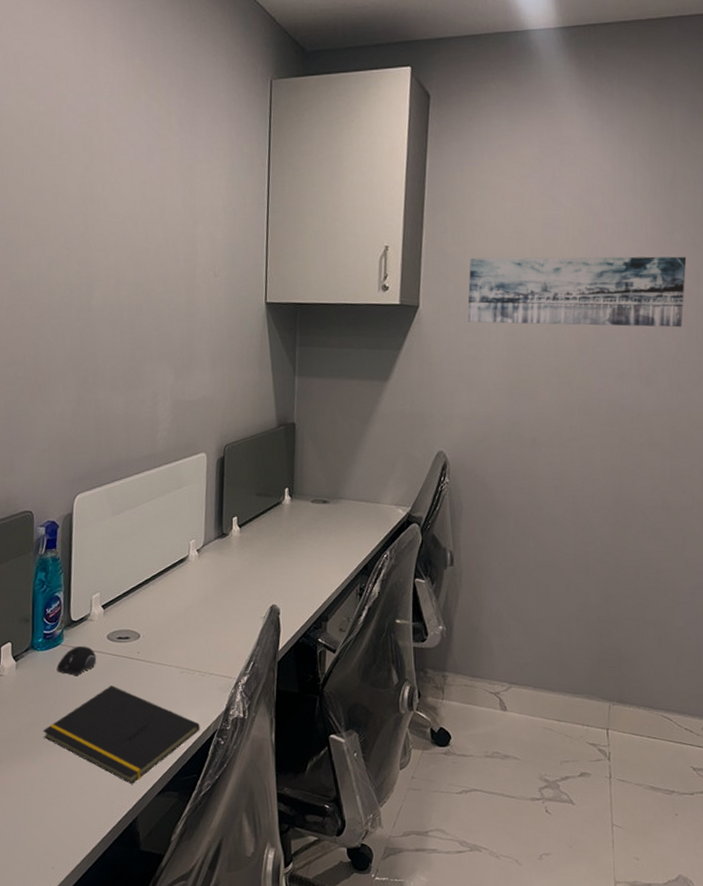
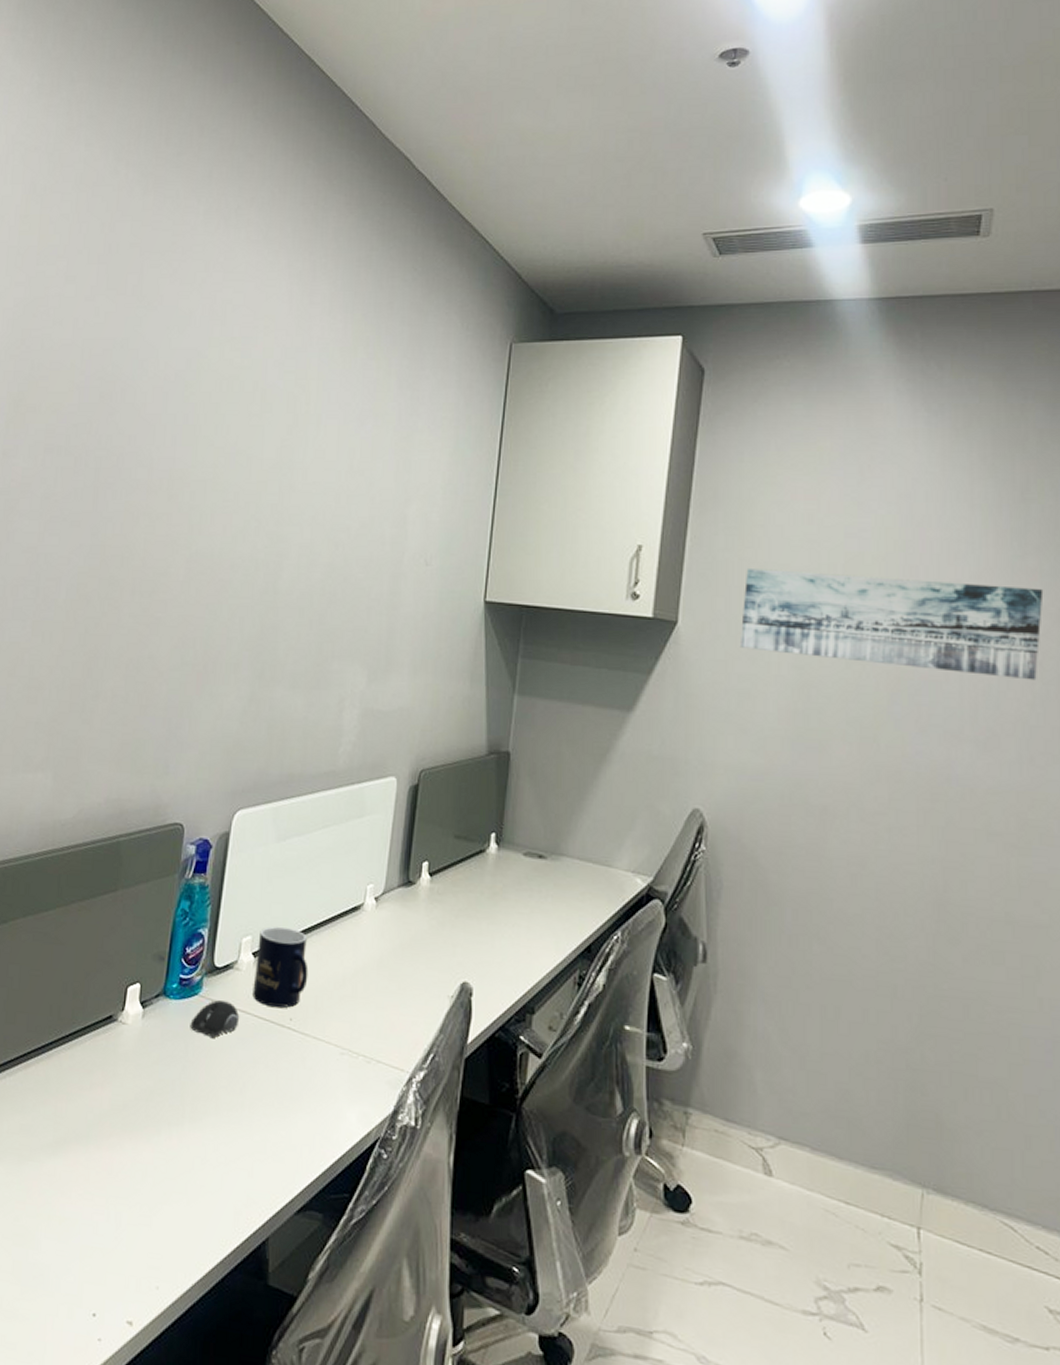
notepad: present [42,686,200,785] -> none [164,1057,359,1193]
mug: none [105,582,149,645] -> present [252,926,309,1008]

